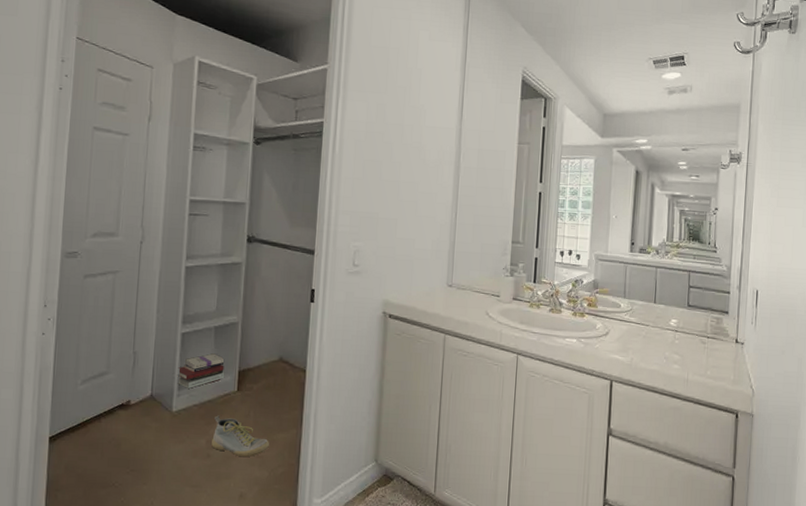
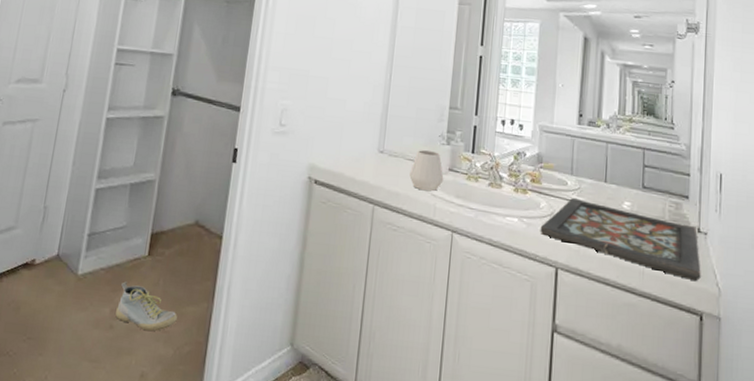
books: present [177,353,225,389] -> none [86,212,137,250]
cup: none [477,282,509,320] -> present [409,150,444,192]
decorative tray: none [596,319,738,385] -> present [540,198,701,282]

